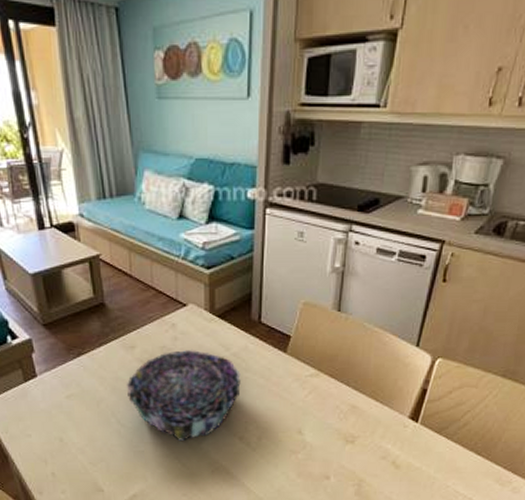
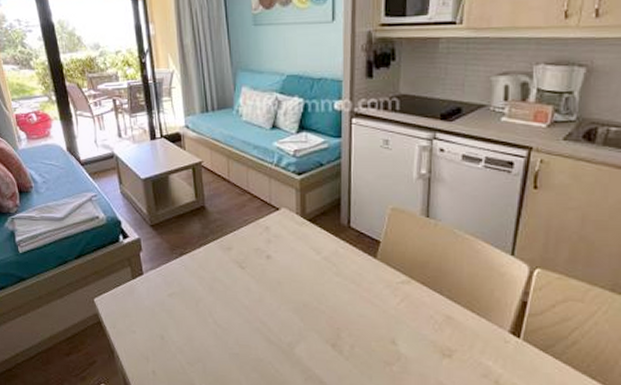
decorative bowl: present [126,350,241,441] -> none [223,253,332,345]

